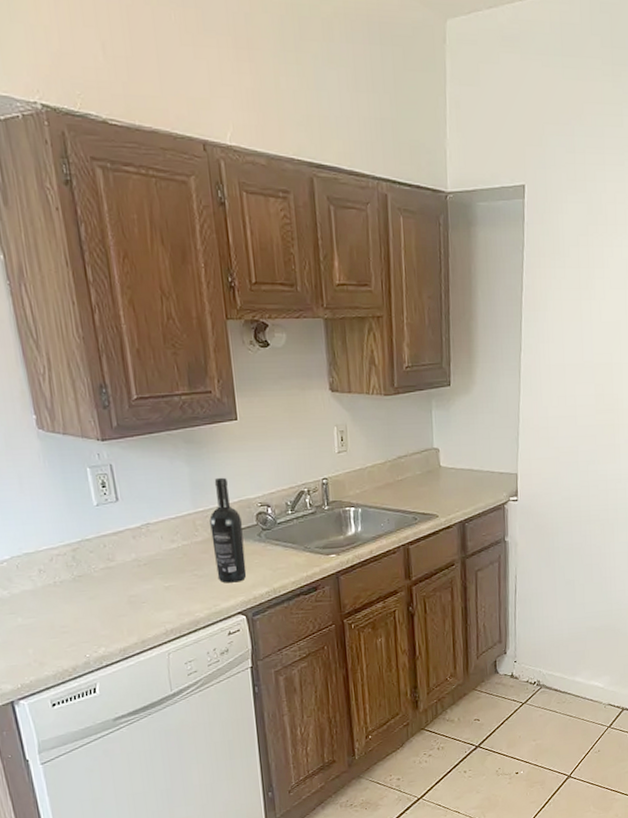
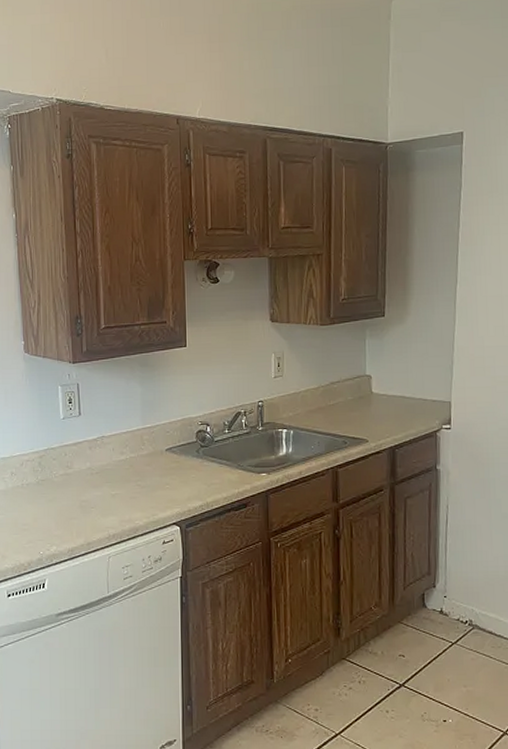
wine bottle: present [209,477,247,583] -> none [155,397,184,495]

